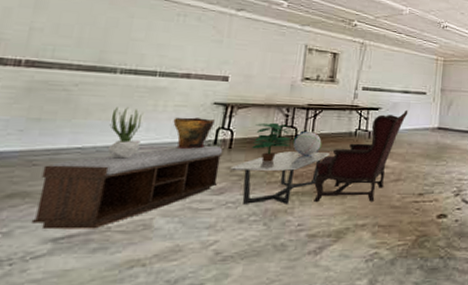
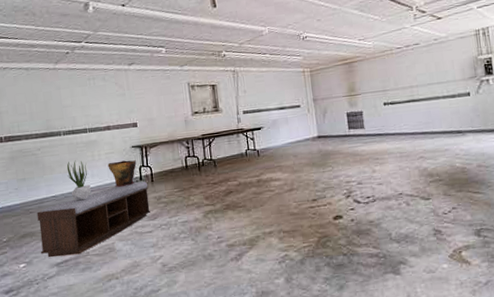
coffee table: present [230,151,331,206] -> none [157,174,230,226]
potted plant: present [250,122,291,162] -> none [166,155,197,189]
decorative sphere: present [292,131,322,156] -> none [197,157,221,180]
armchair: present [313,109,409,203] -> none [220,124,288,218]

